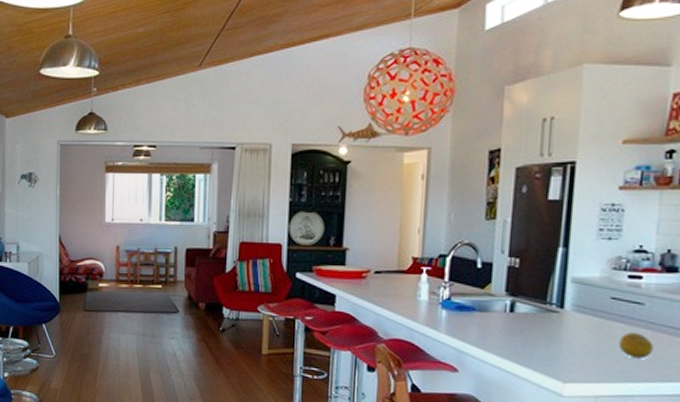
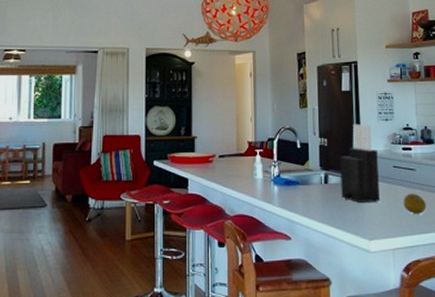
knife block: none [531,242,590,339] -> present [340,123,380,203]

